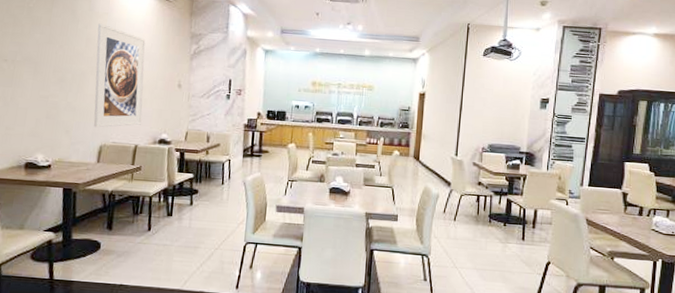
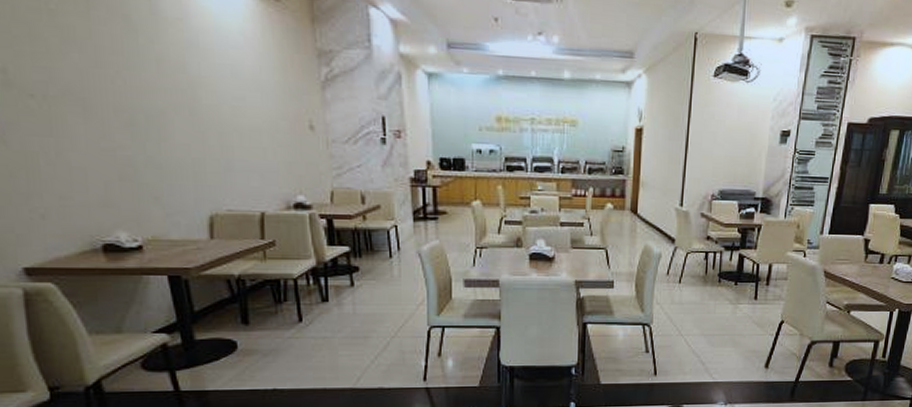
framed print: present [94,23,146,128] -> none [171,35,264,191]

